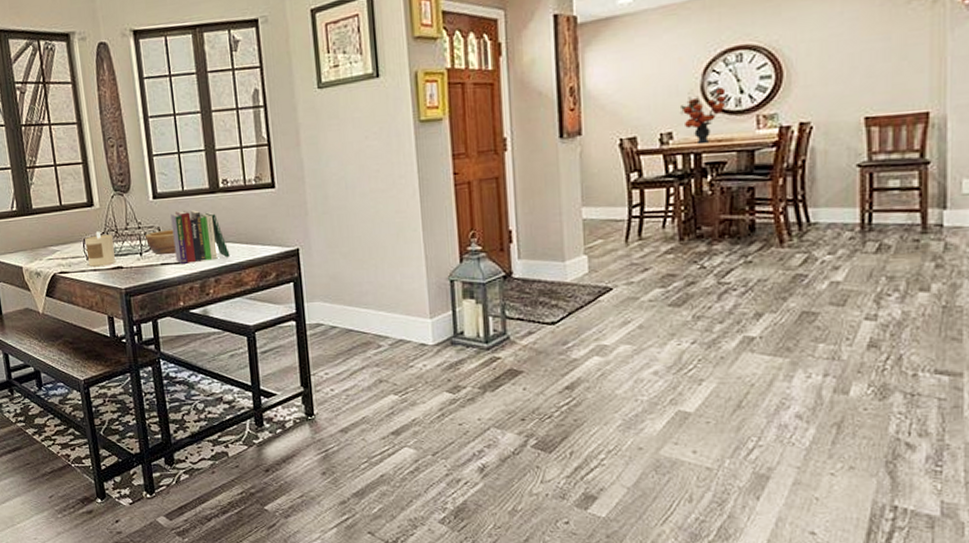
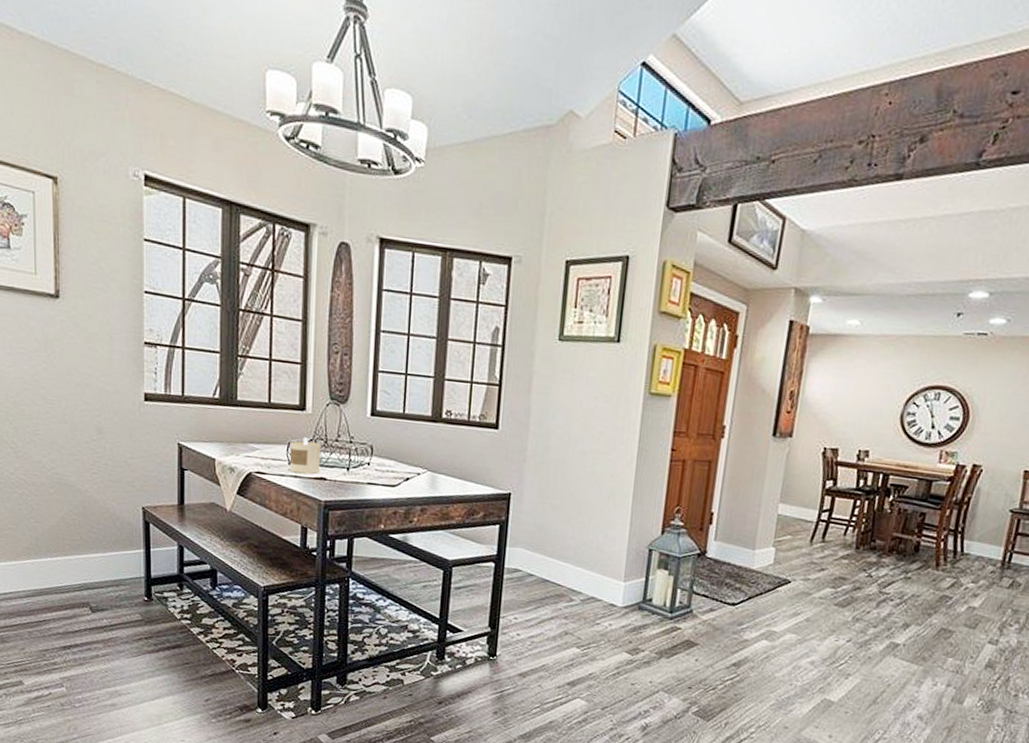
bowl: present [145,229,176,255] -> none [356,449,387,475]
books: present [170,210,230,265] -> none [384,433,441,489]
bouquet: present [679,86,726,145] -> none [878,416,921,468]

